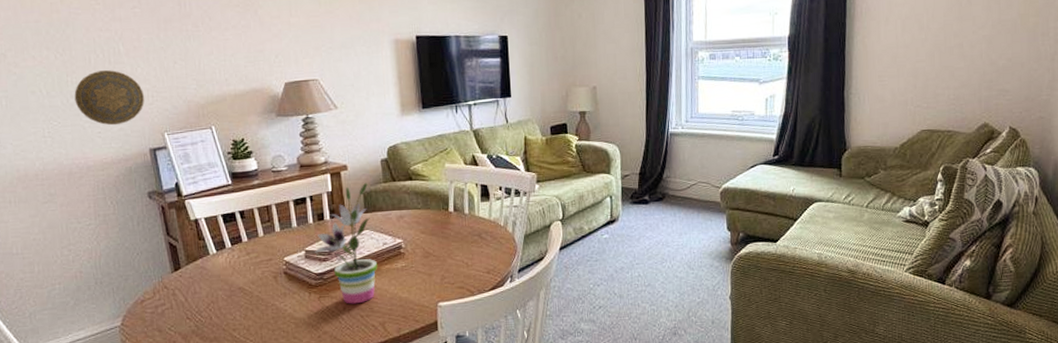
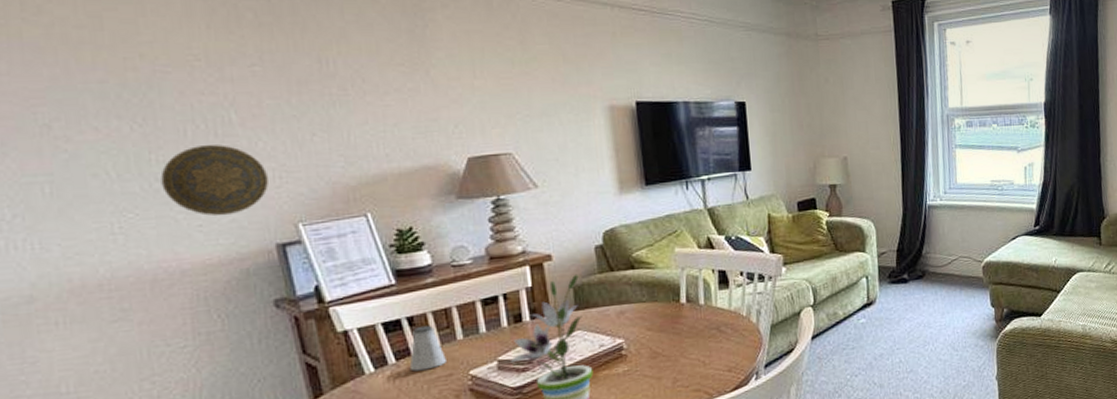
saltshaker: none [241,218,267,255] -> present [409,325,446,371]

